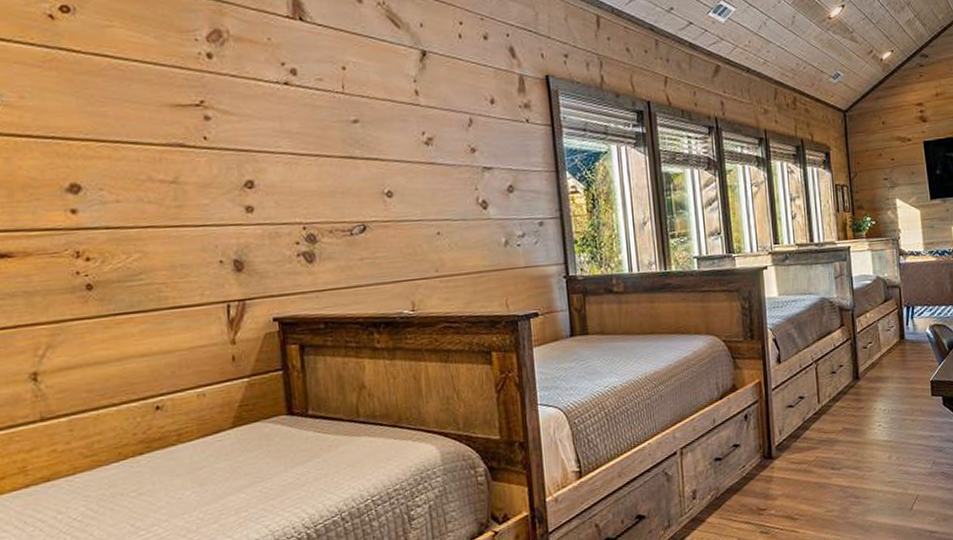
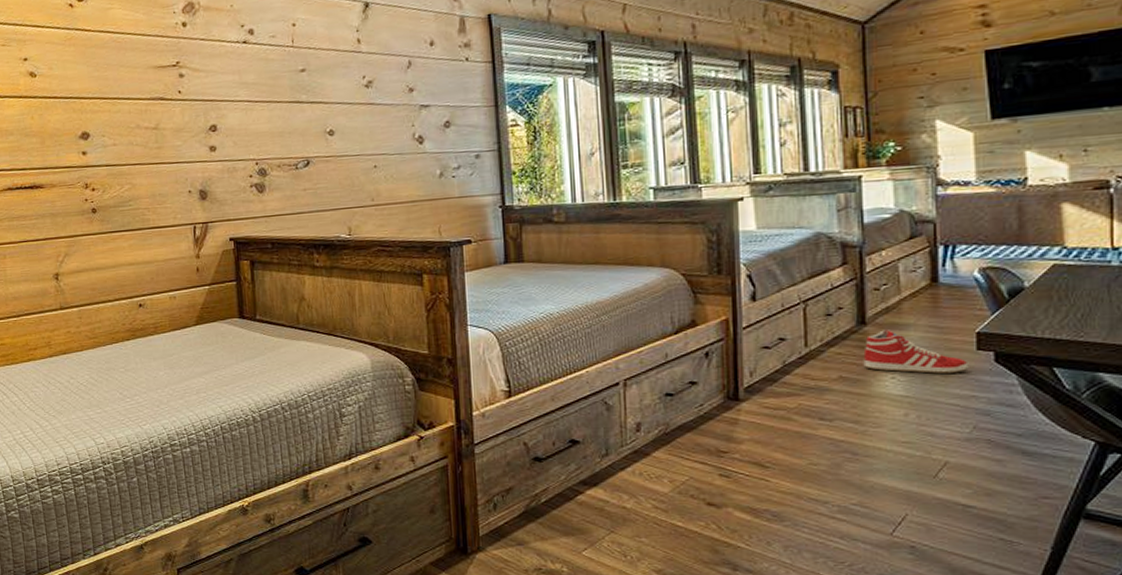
sneaker: none [859,383,927,420] -> present [863,330,969,374]

